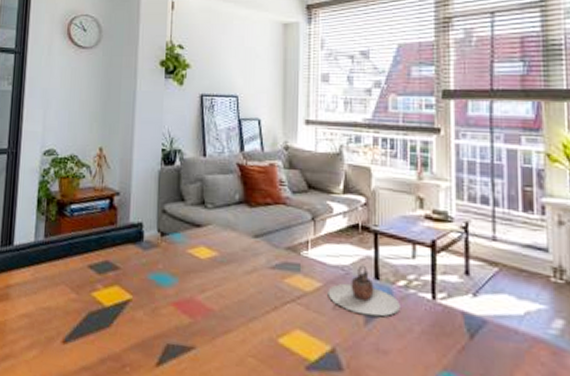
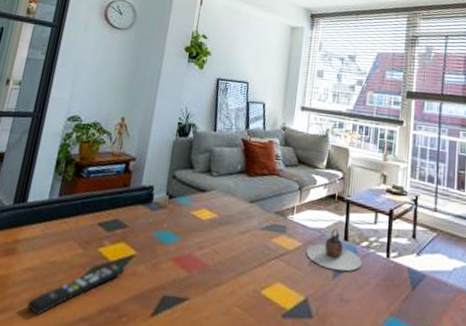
remote control: none [26,309,122,364] -> present [26,264,125,315]

